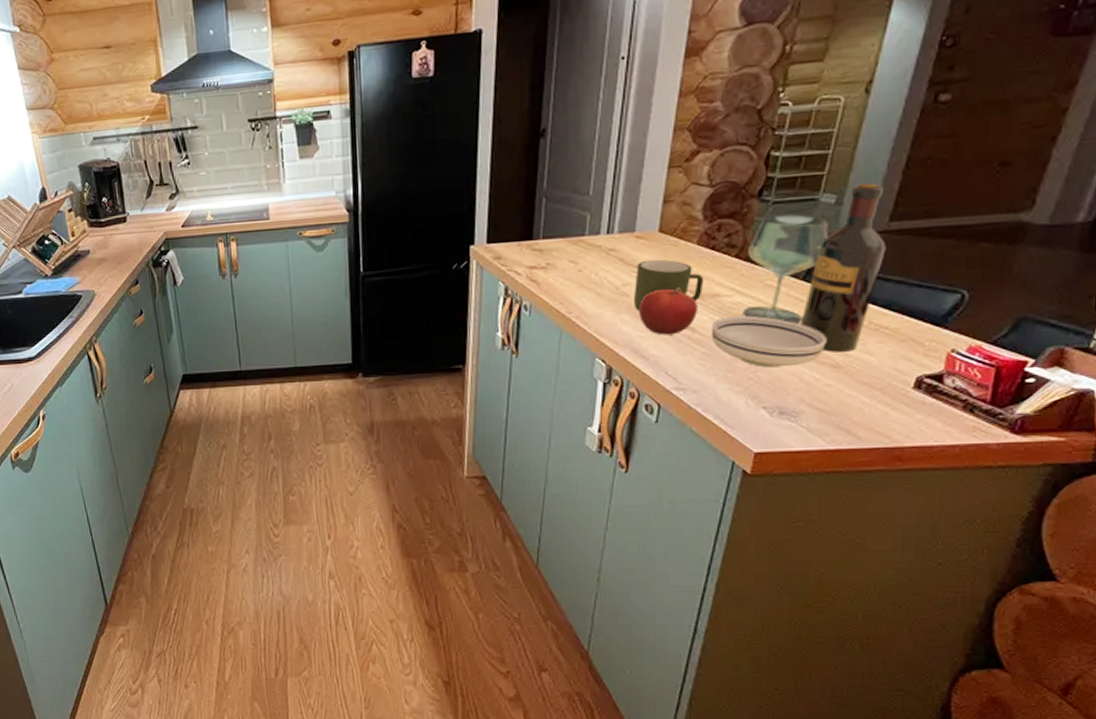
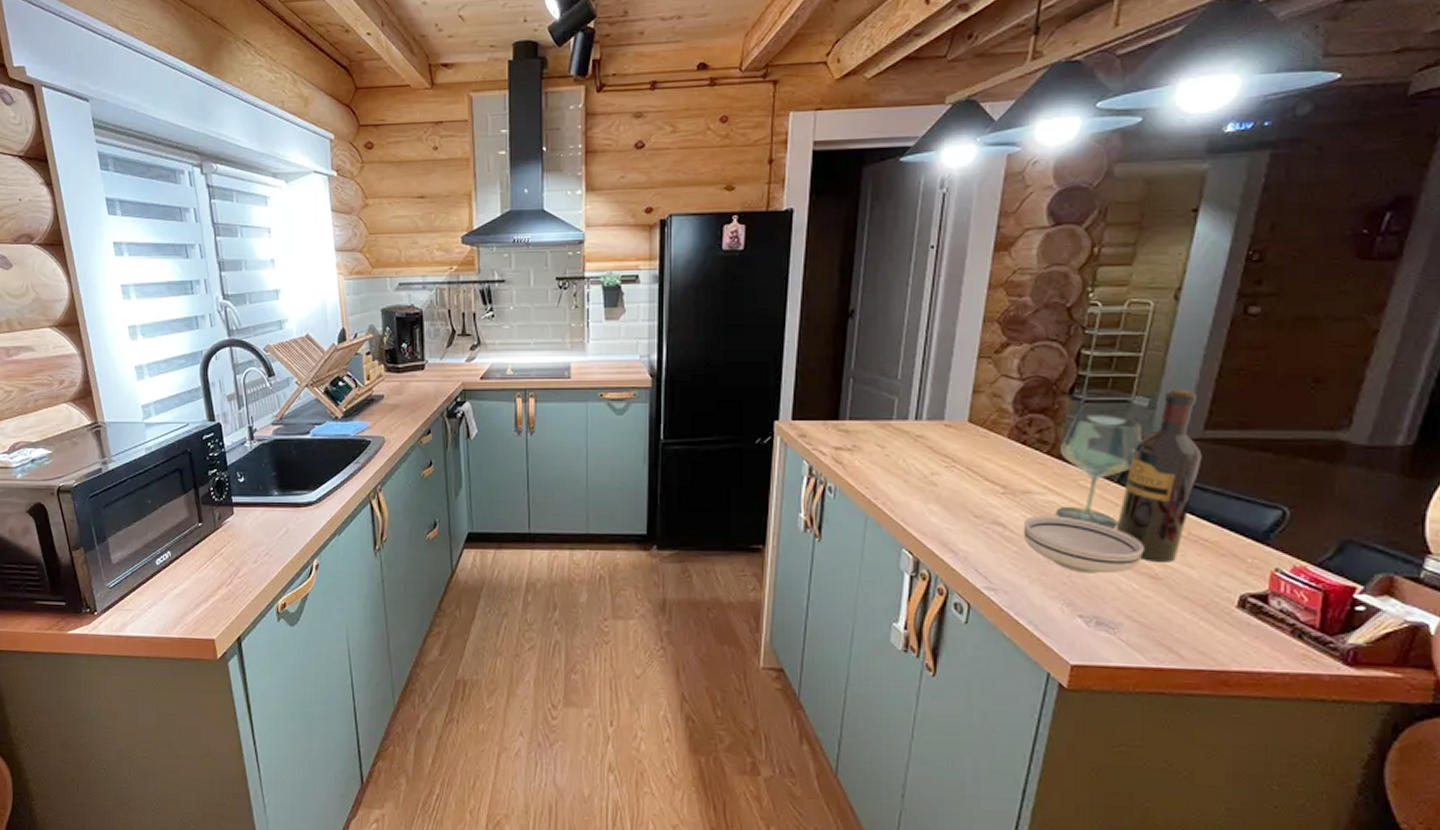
mug: present [634,259,704,312] -> none [943,449,1016,503]
fruit: present [639,286,697,335] -> none [948,479,1008,530]

